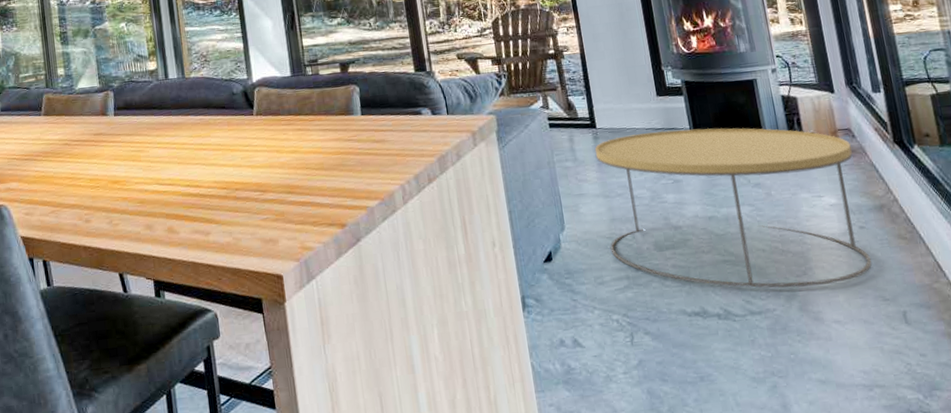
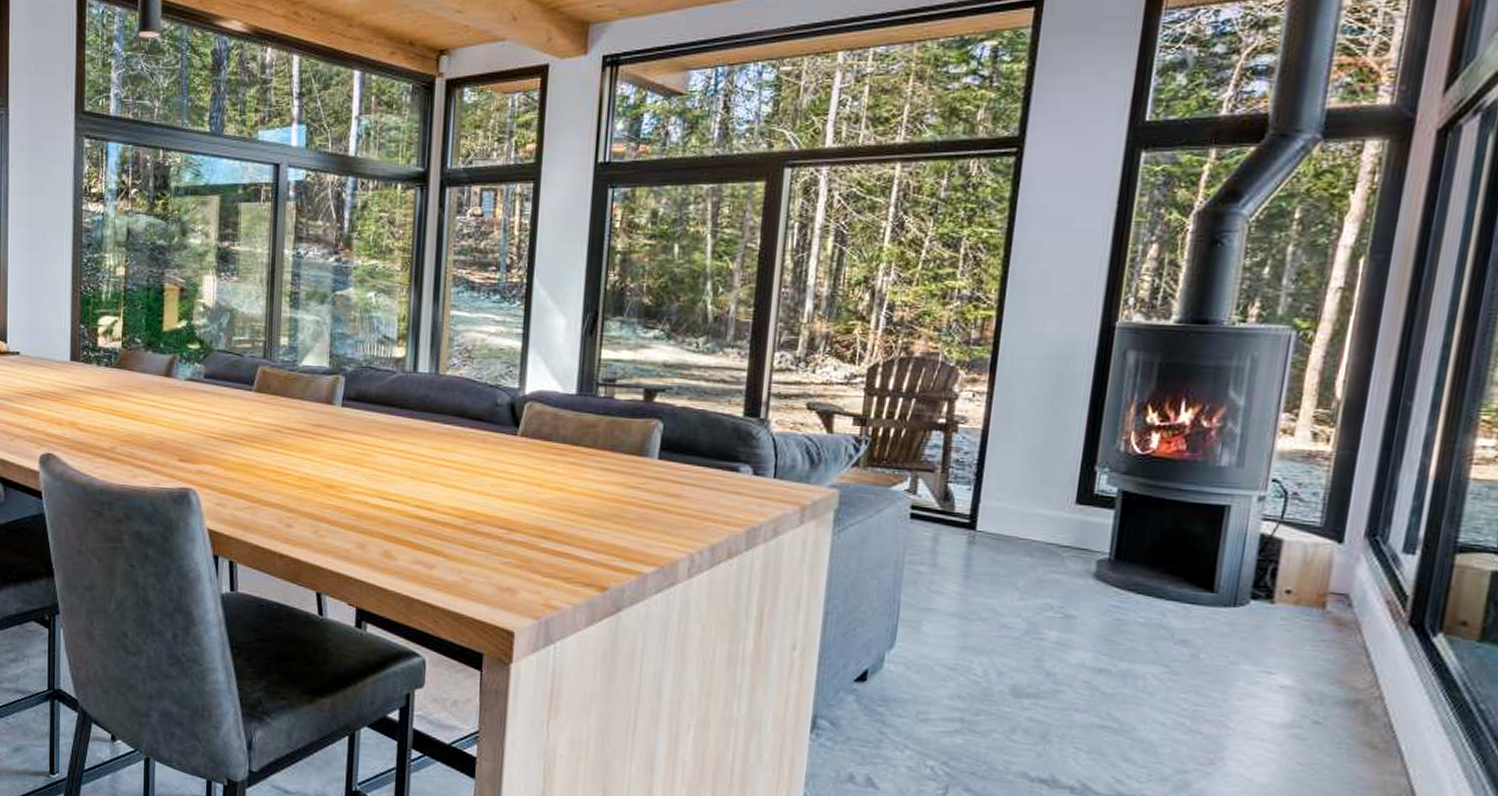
coffee table: present [594,128,872,288] -> none [949,546,1342,784]

